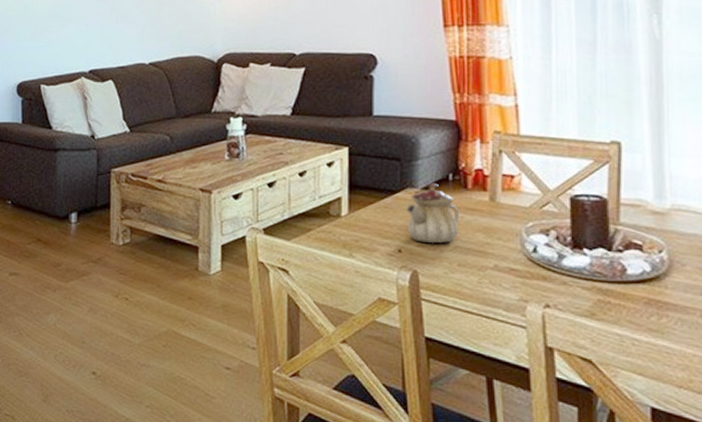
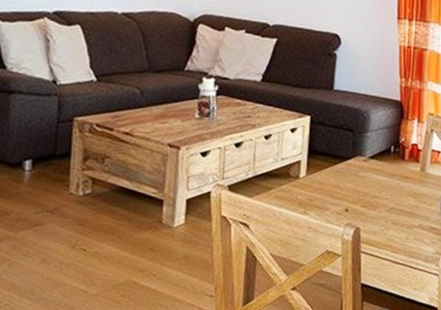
teapot: present [406,182,460,243] -> none [355,152,397,205]

